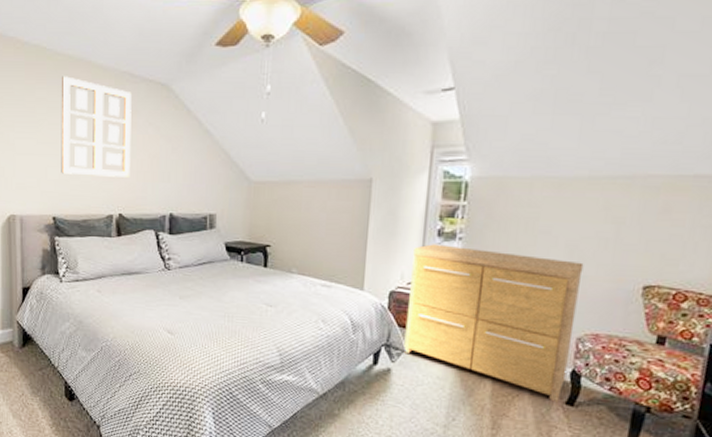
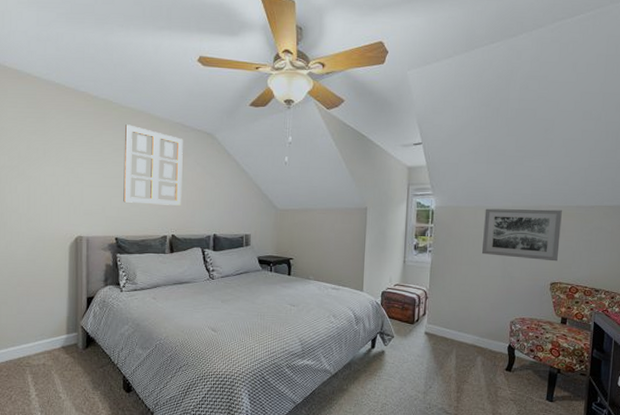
dresser: present [404,244,584,402] -> none [393,255,512,369]
wall art: none [537,179,670,256] -> present [481,208,562,262]

